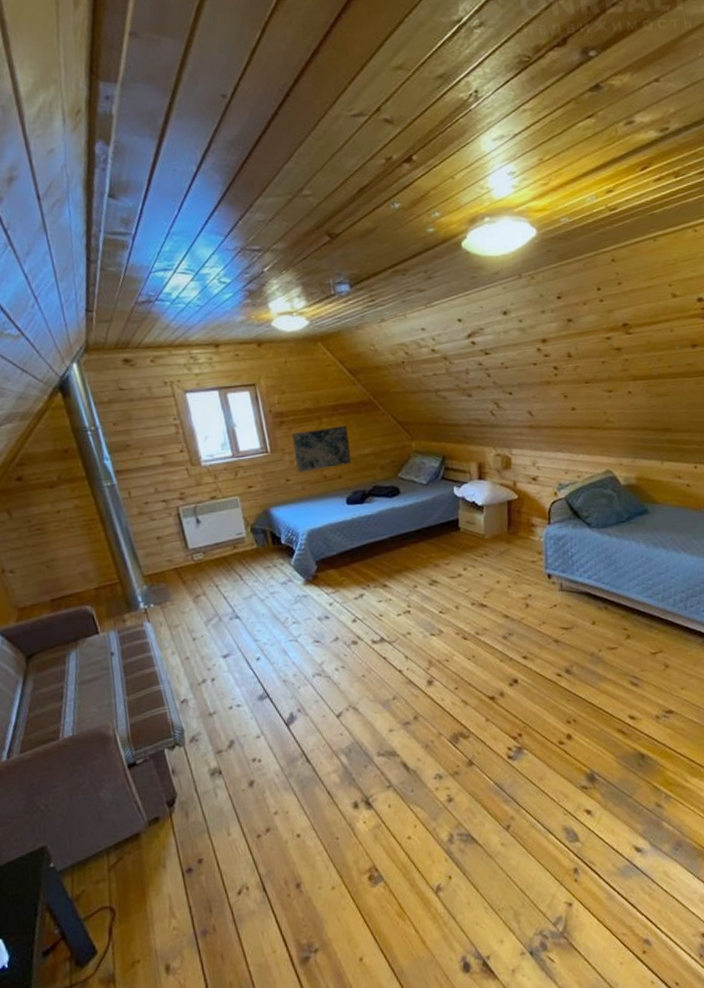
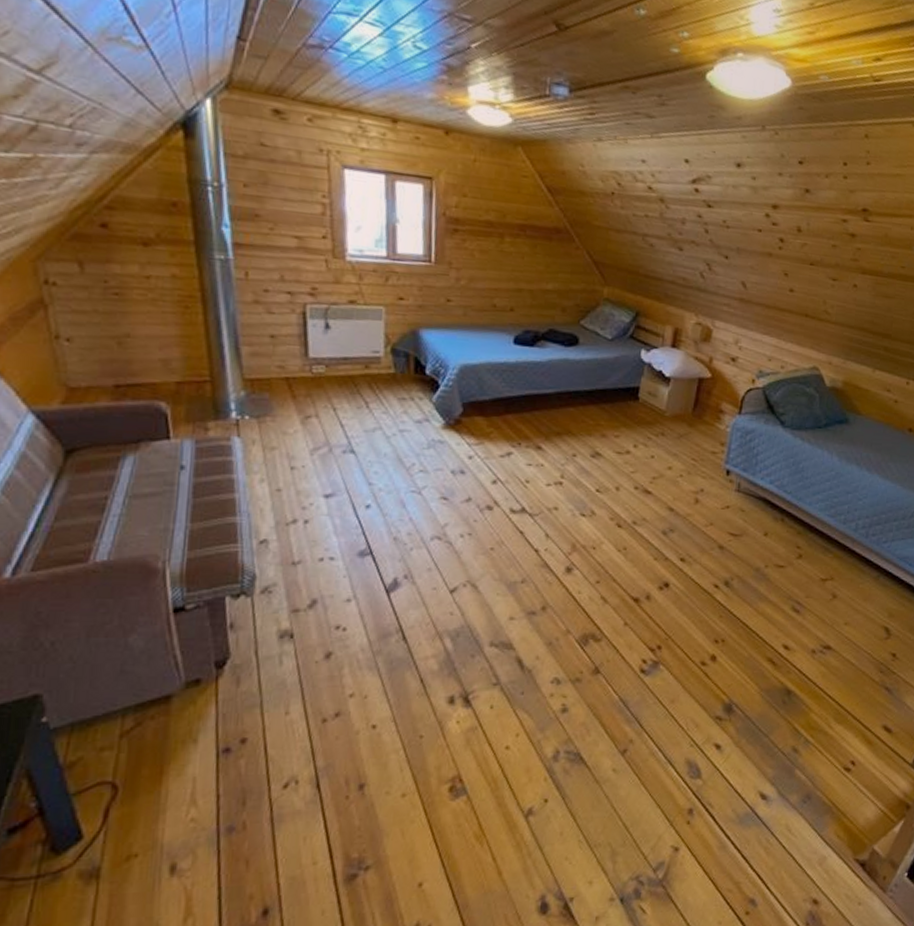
wall art: present [291,425,351,473] -> none [462,246,532,298]

